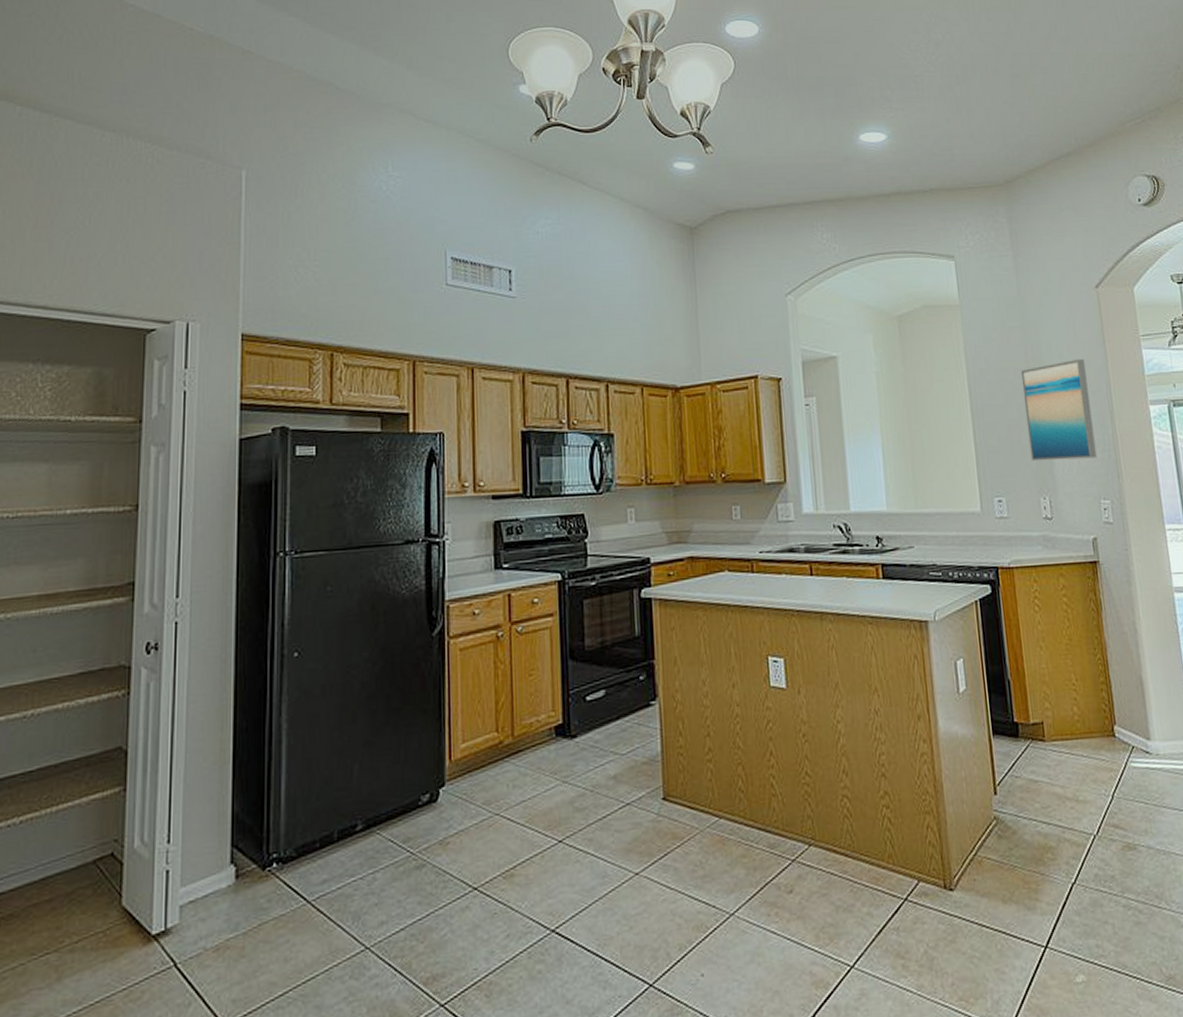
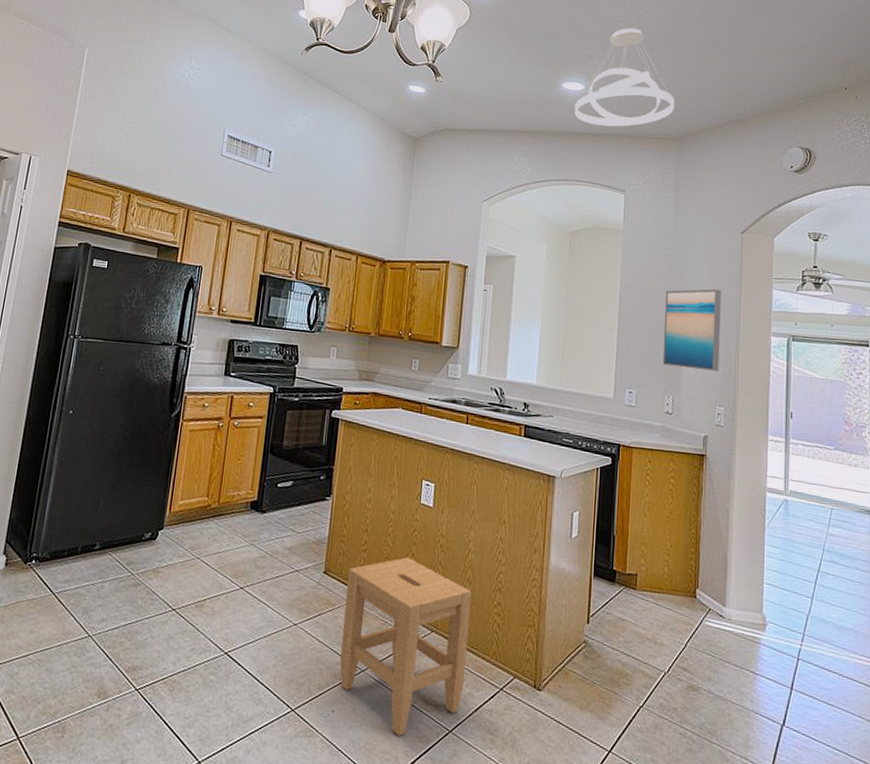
stool: none [694,758,860,987] -> present [340,557,472,736]
pendant light: none [878,57,996,181] -> present [574,27,675,127]

